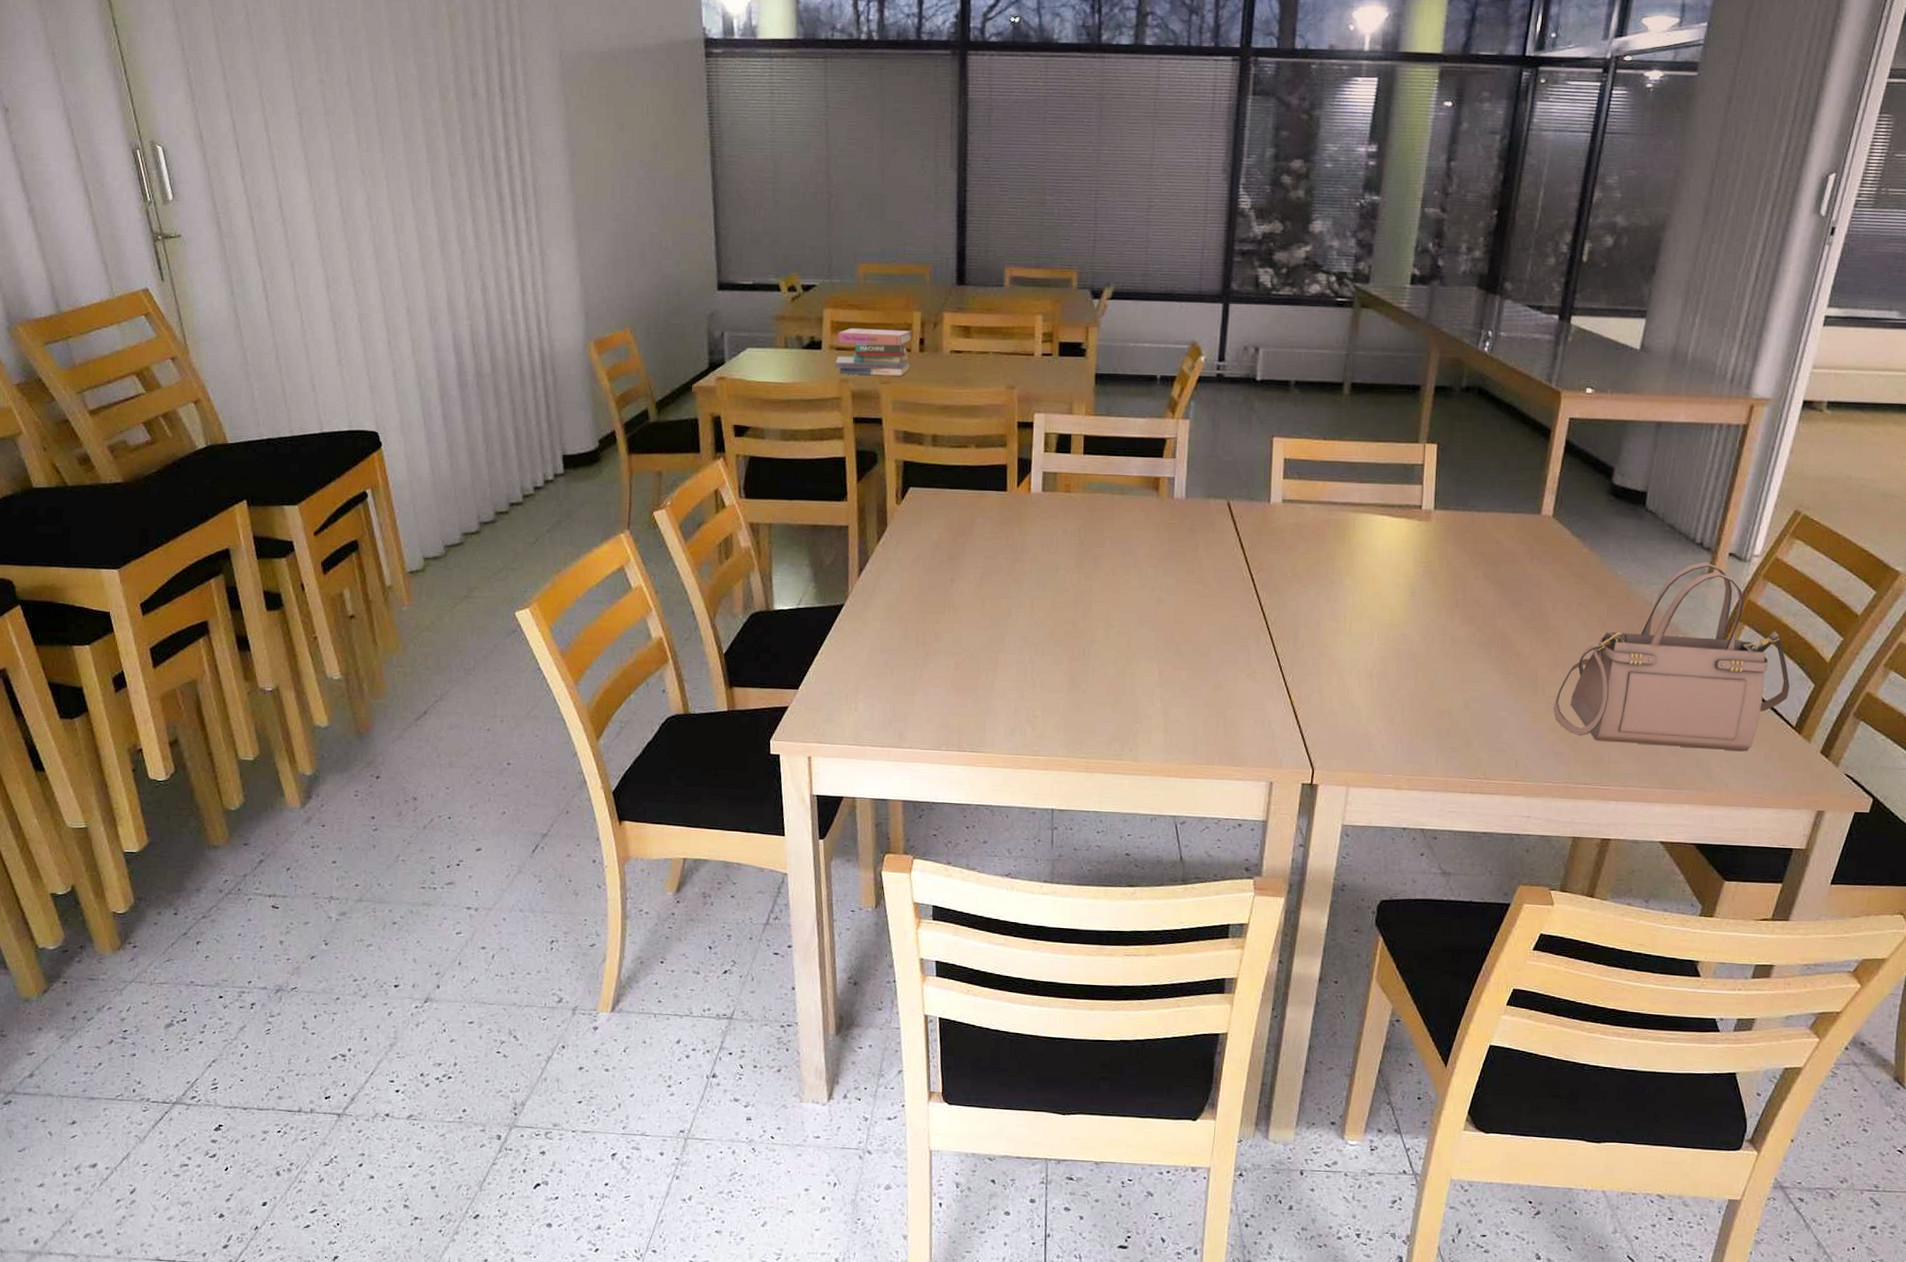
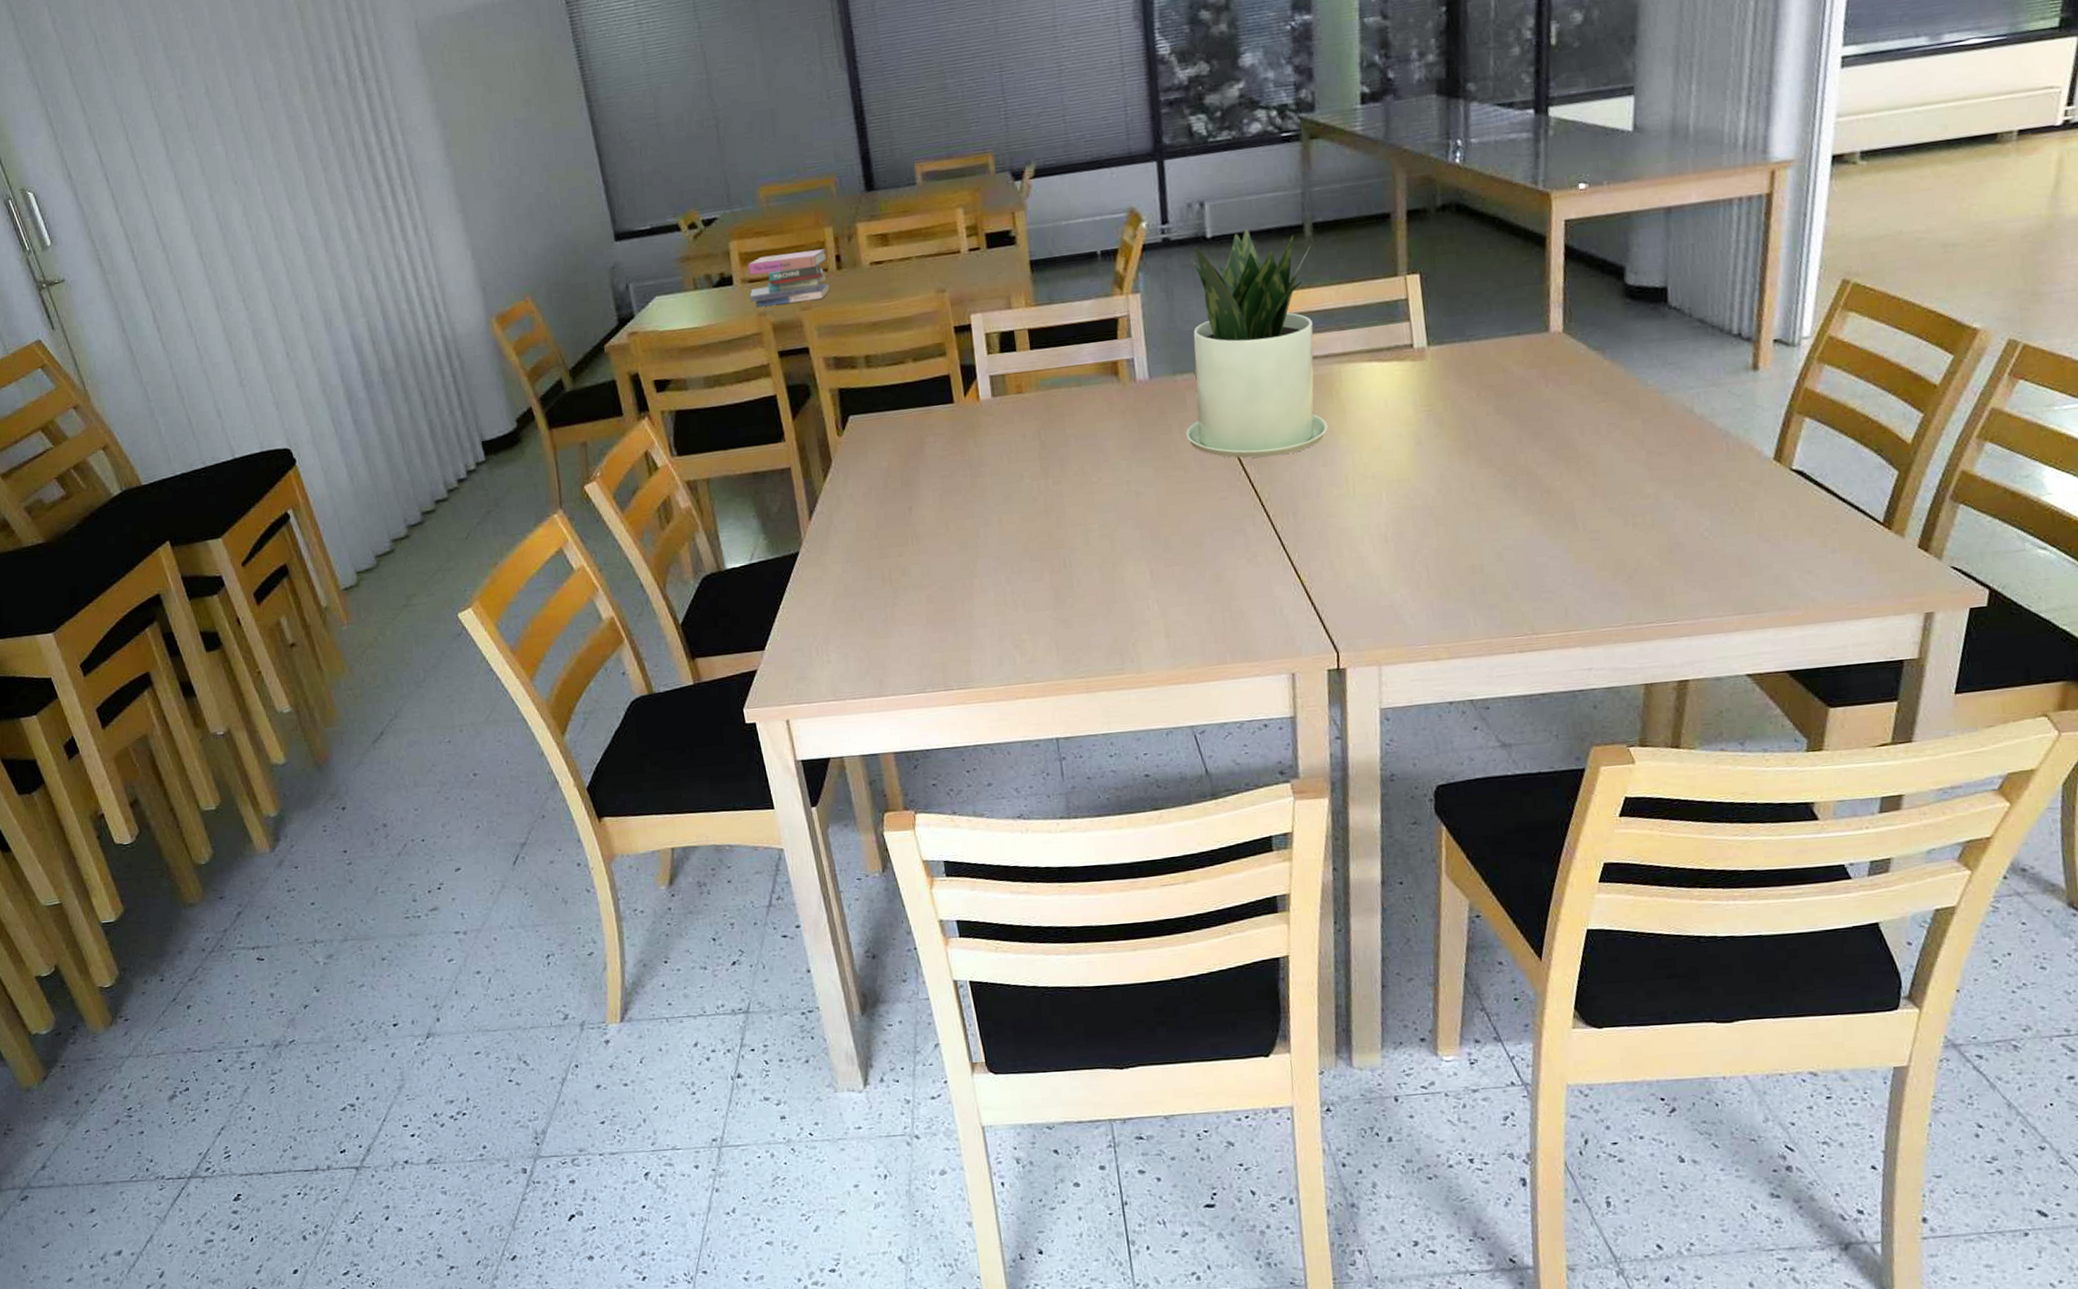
planter: none [1209,378,1346,586] -> present [1185,229,1328,458]
handbag: present [1553,561,1790,752] -> none [1598,353,1870,573]

